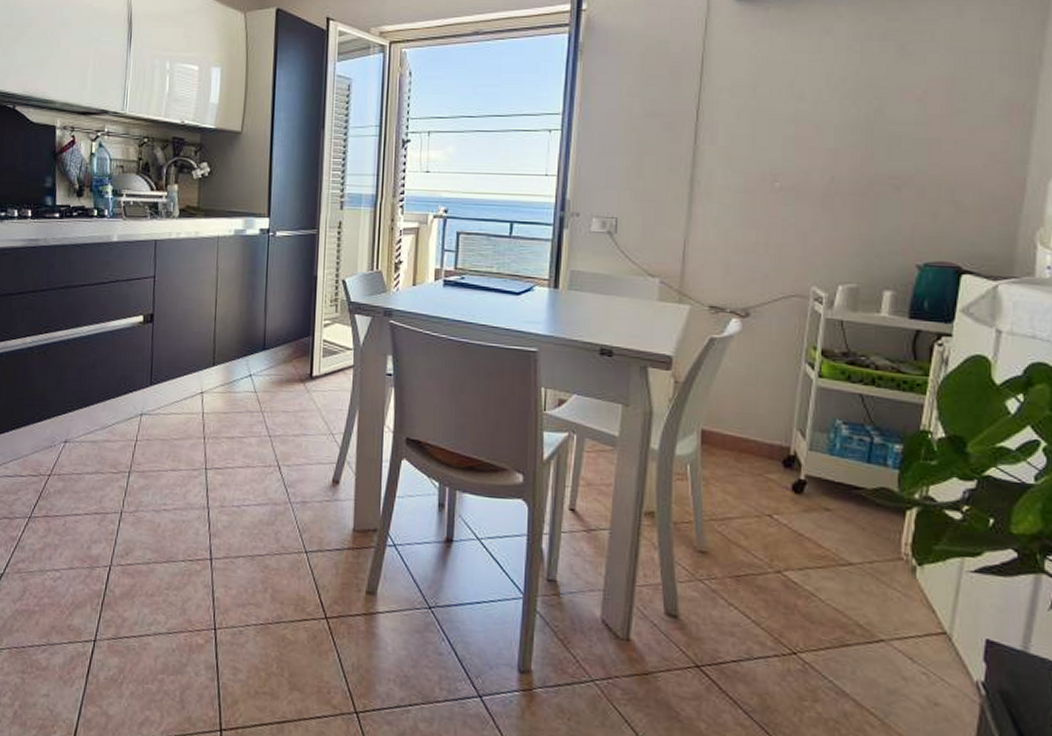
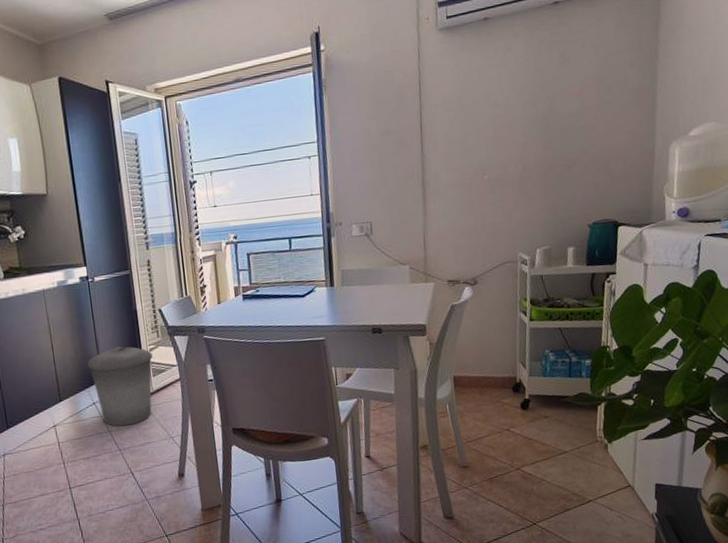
trash can: none [251,315,326,410] -> present [87,346,153,427]

